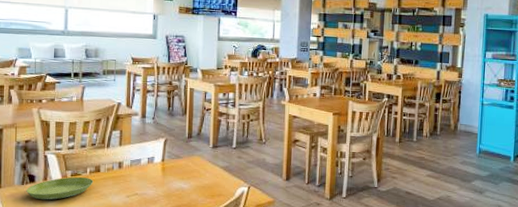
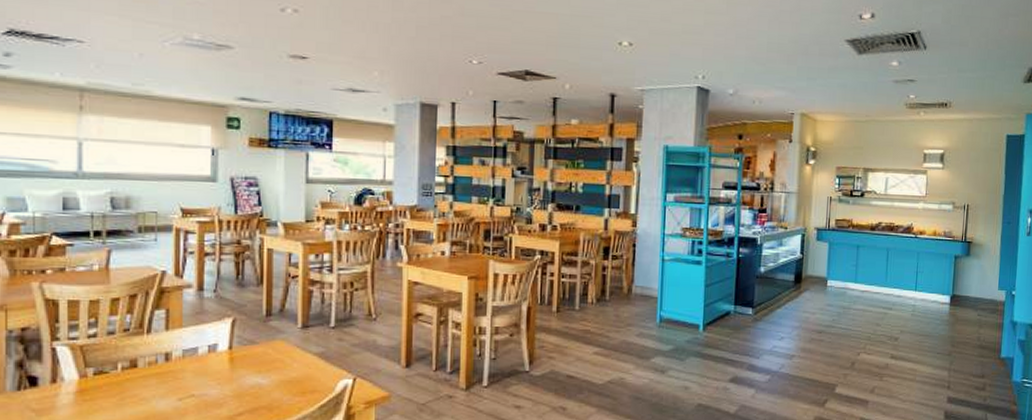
saucer: present [26,176,93,200] -> none [25,375,128,411]

